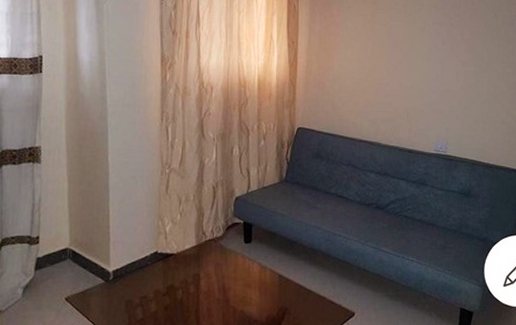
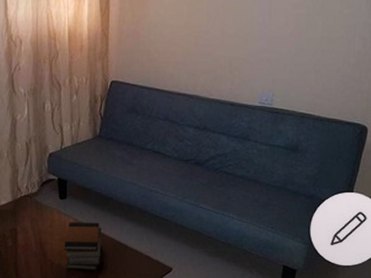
book stack: none [247,266,285,316] -> present [64,222,101,270]

